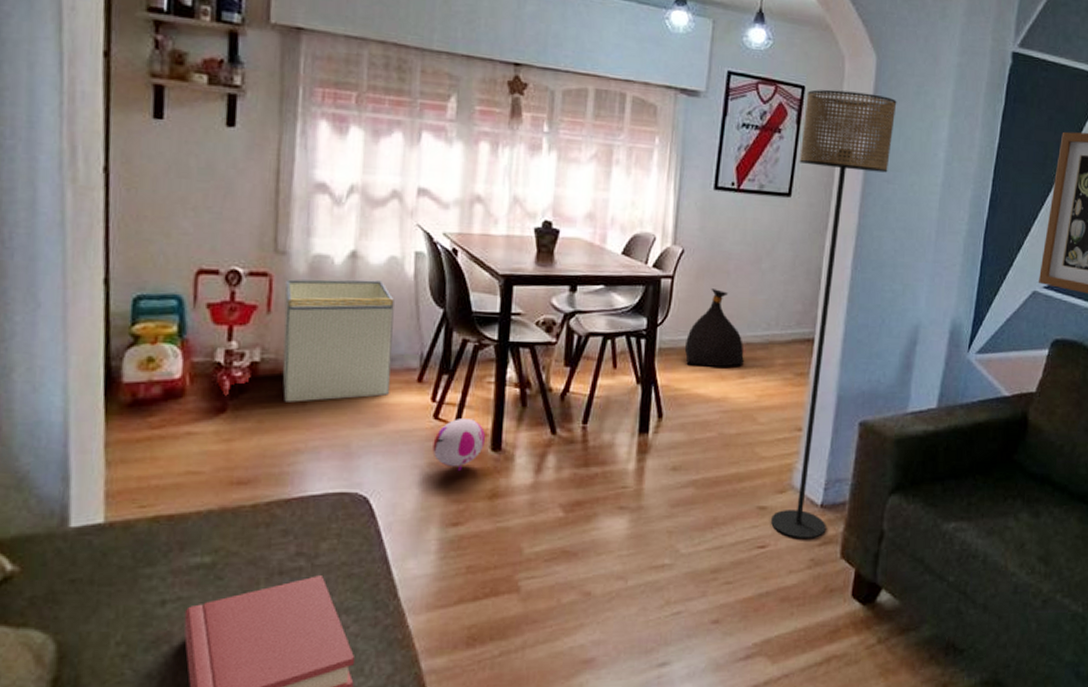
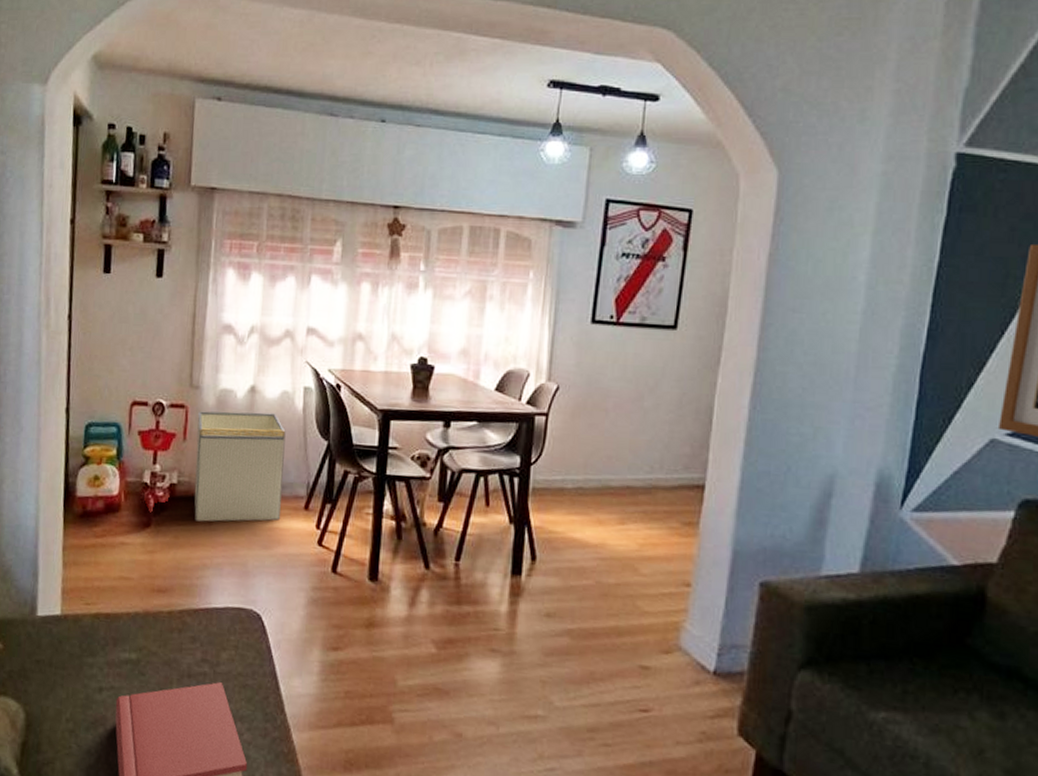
plush toy: present [432,419,486,471] -> none [316,547,364,597]
bag: present [684,289,745,367] -> none [559,427,625,511]
floor lamp: present [771,89,897,538] -> none [655,211,804,709]

